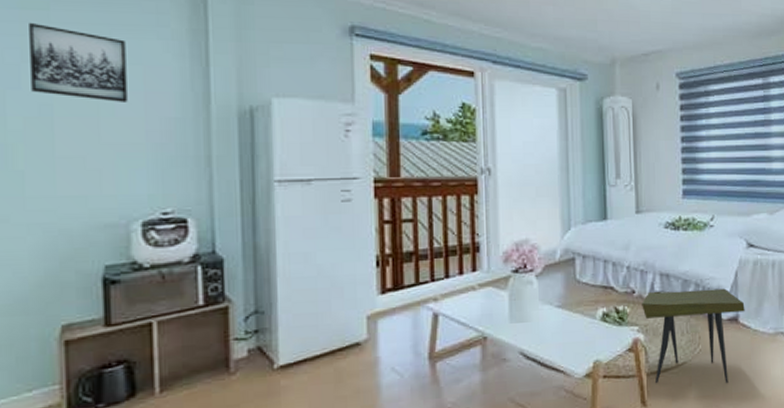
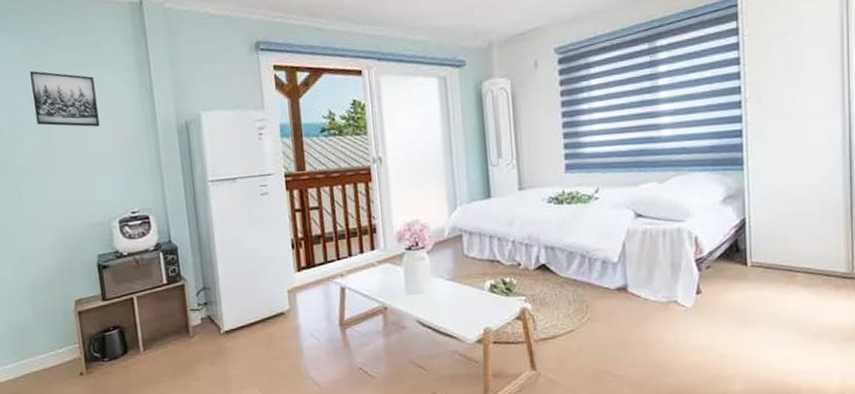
side table: present [642,288,745,384] -> none [528,259,634,351]

